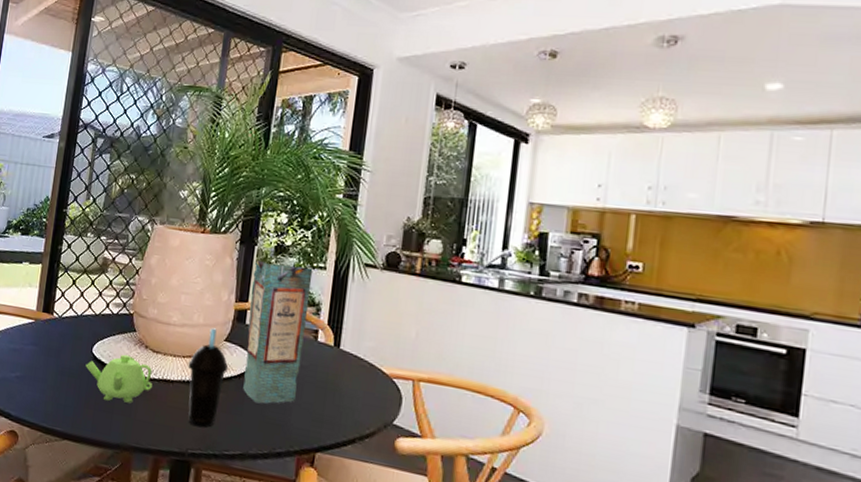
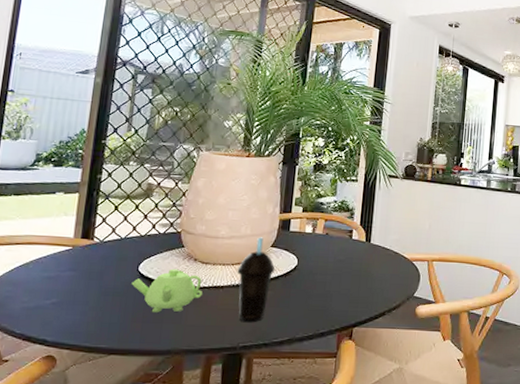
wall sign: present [243,260,313,404] -> none [289,178,347,295]

